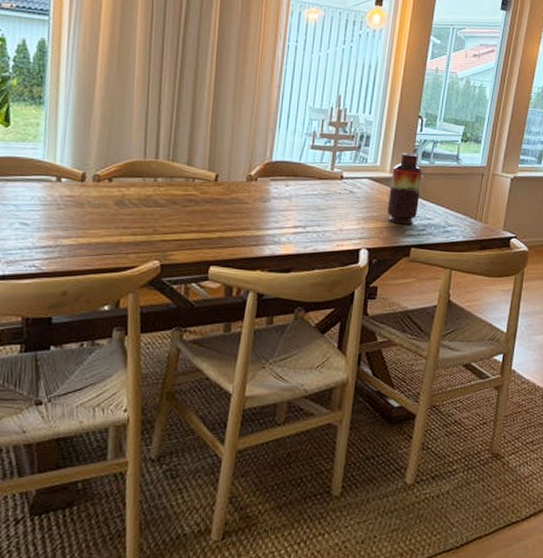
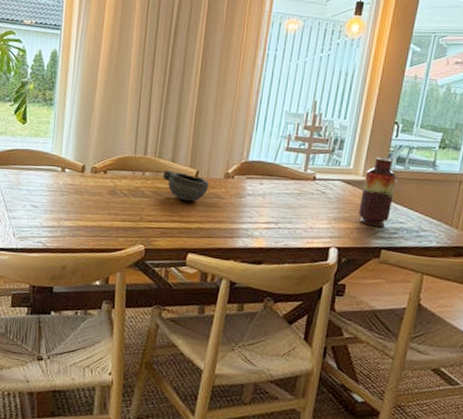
bowl: none [177,175,230,209] -> present [162,171,209,202]

